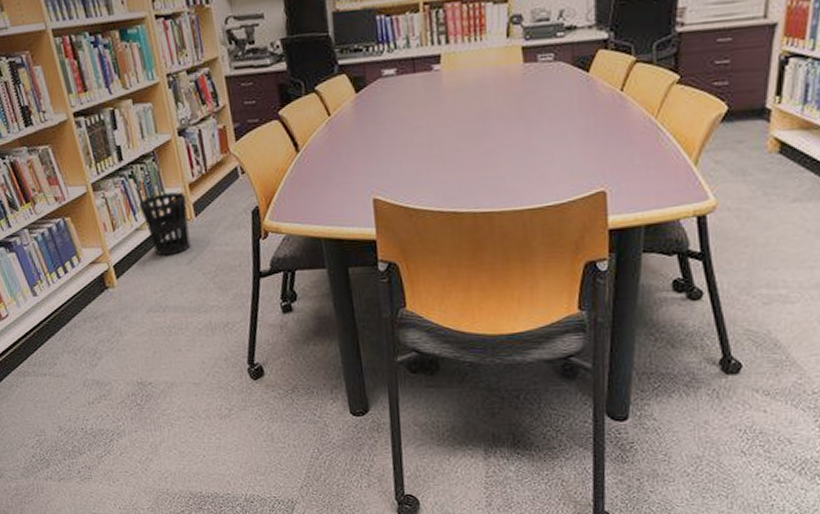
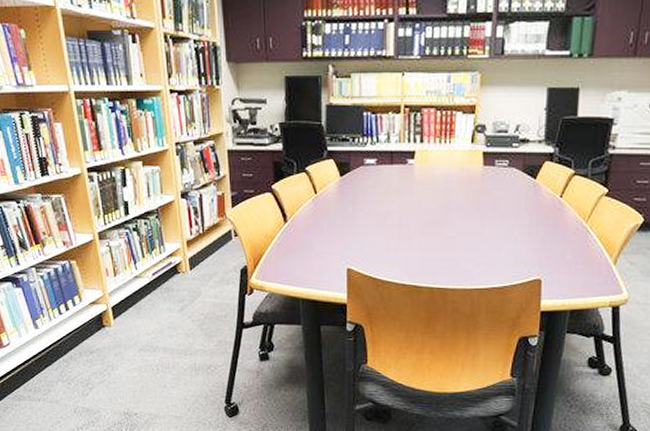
wastebasket: present [139,192,191,256] -> none [140,247,183,303]

